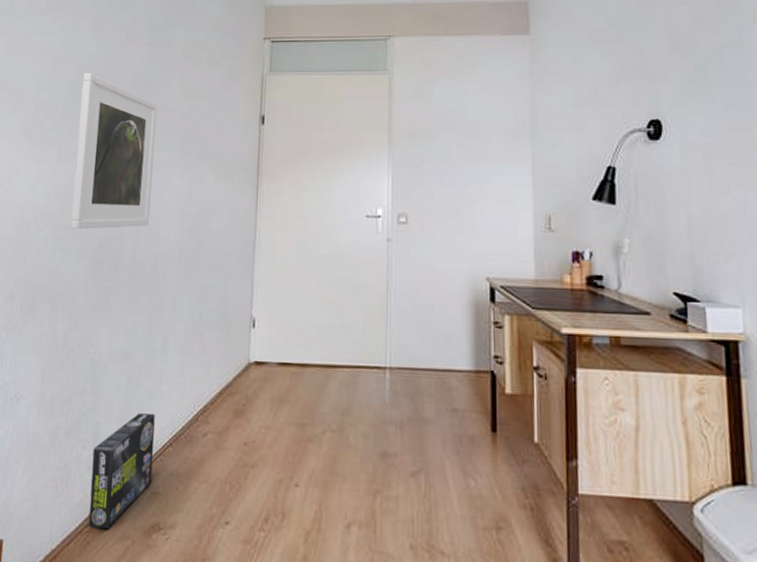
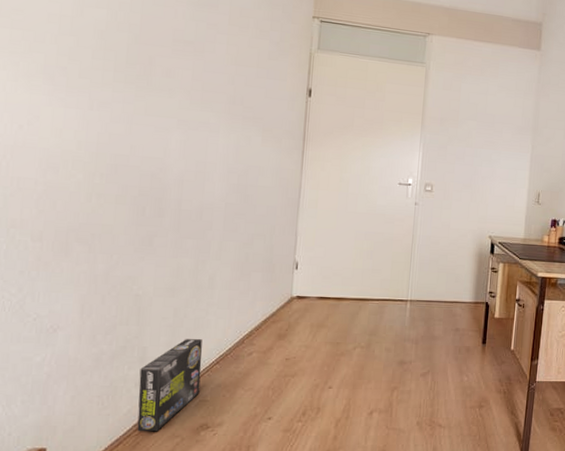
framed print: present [70,72,158,229] -> none [106,21,202,179]

